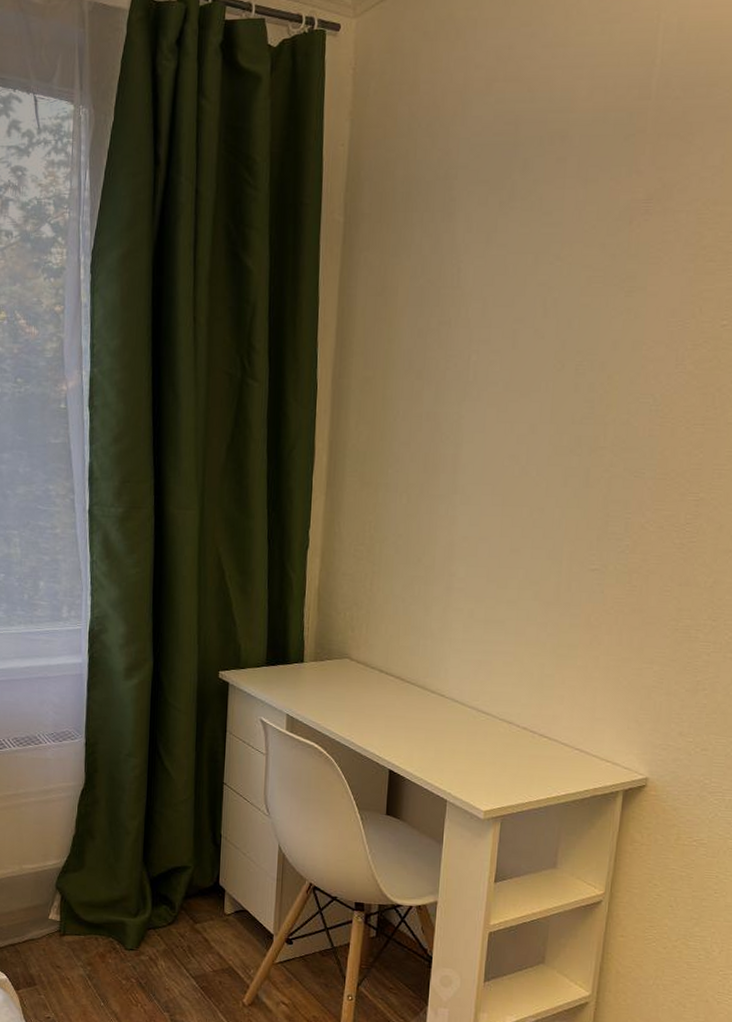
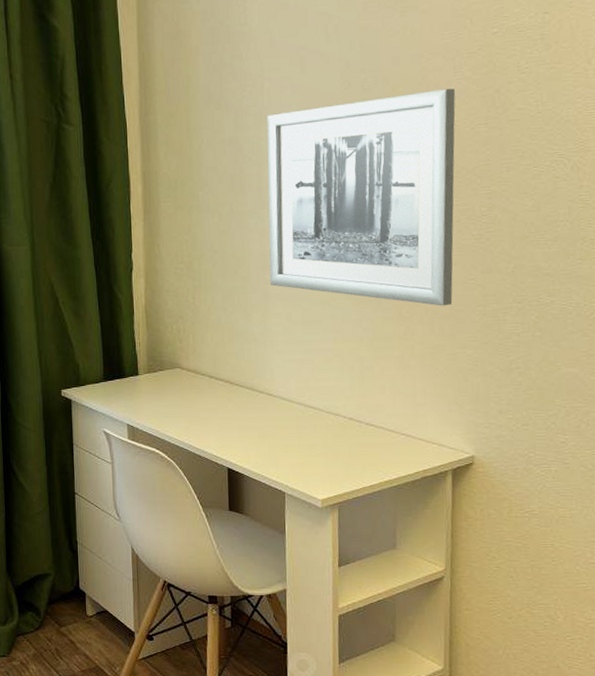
wall art: none [454,382,674,617] -> present [266,88,456,306]

